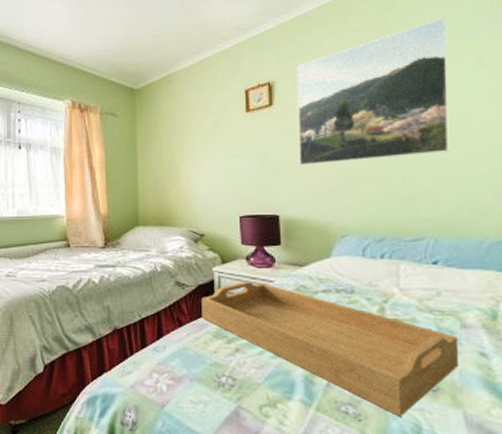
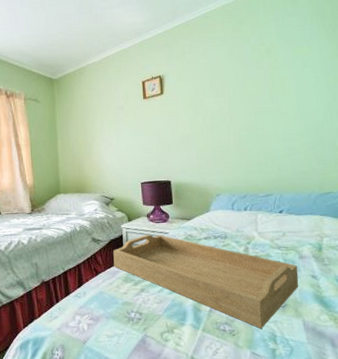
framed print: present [296,17,449,166] -> none [180,30,288,142]

